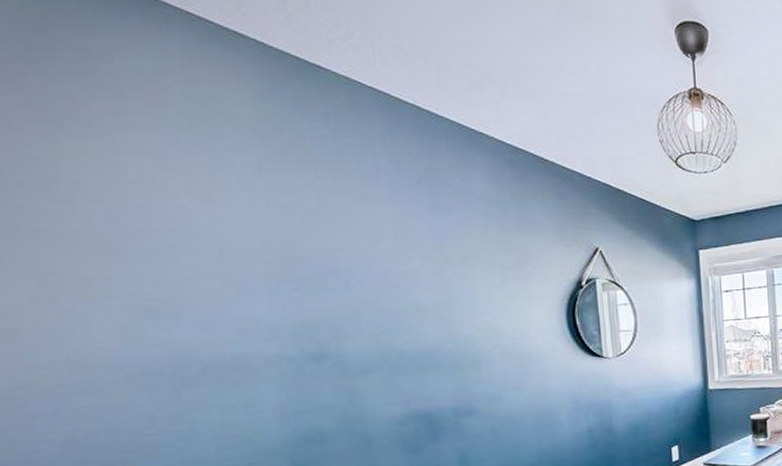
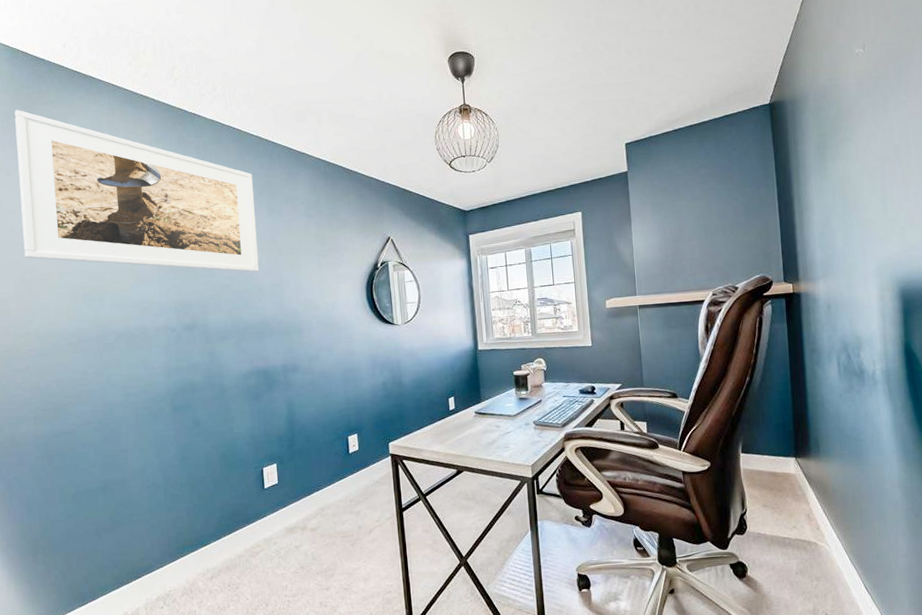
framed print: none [19,33,419,286] -> present [14,109,259,272]

